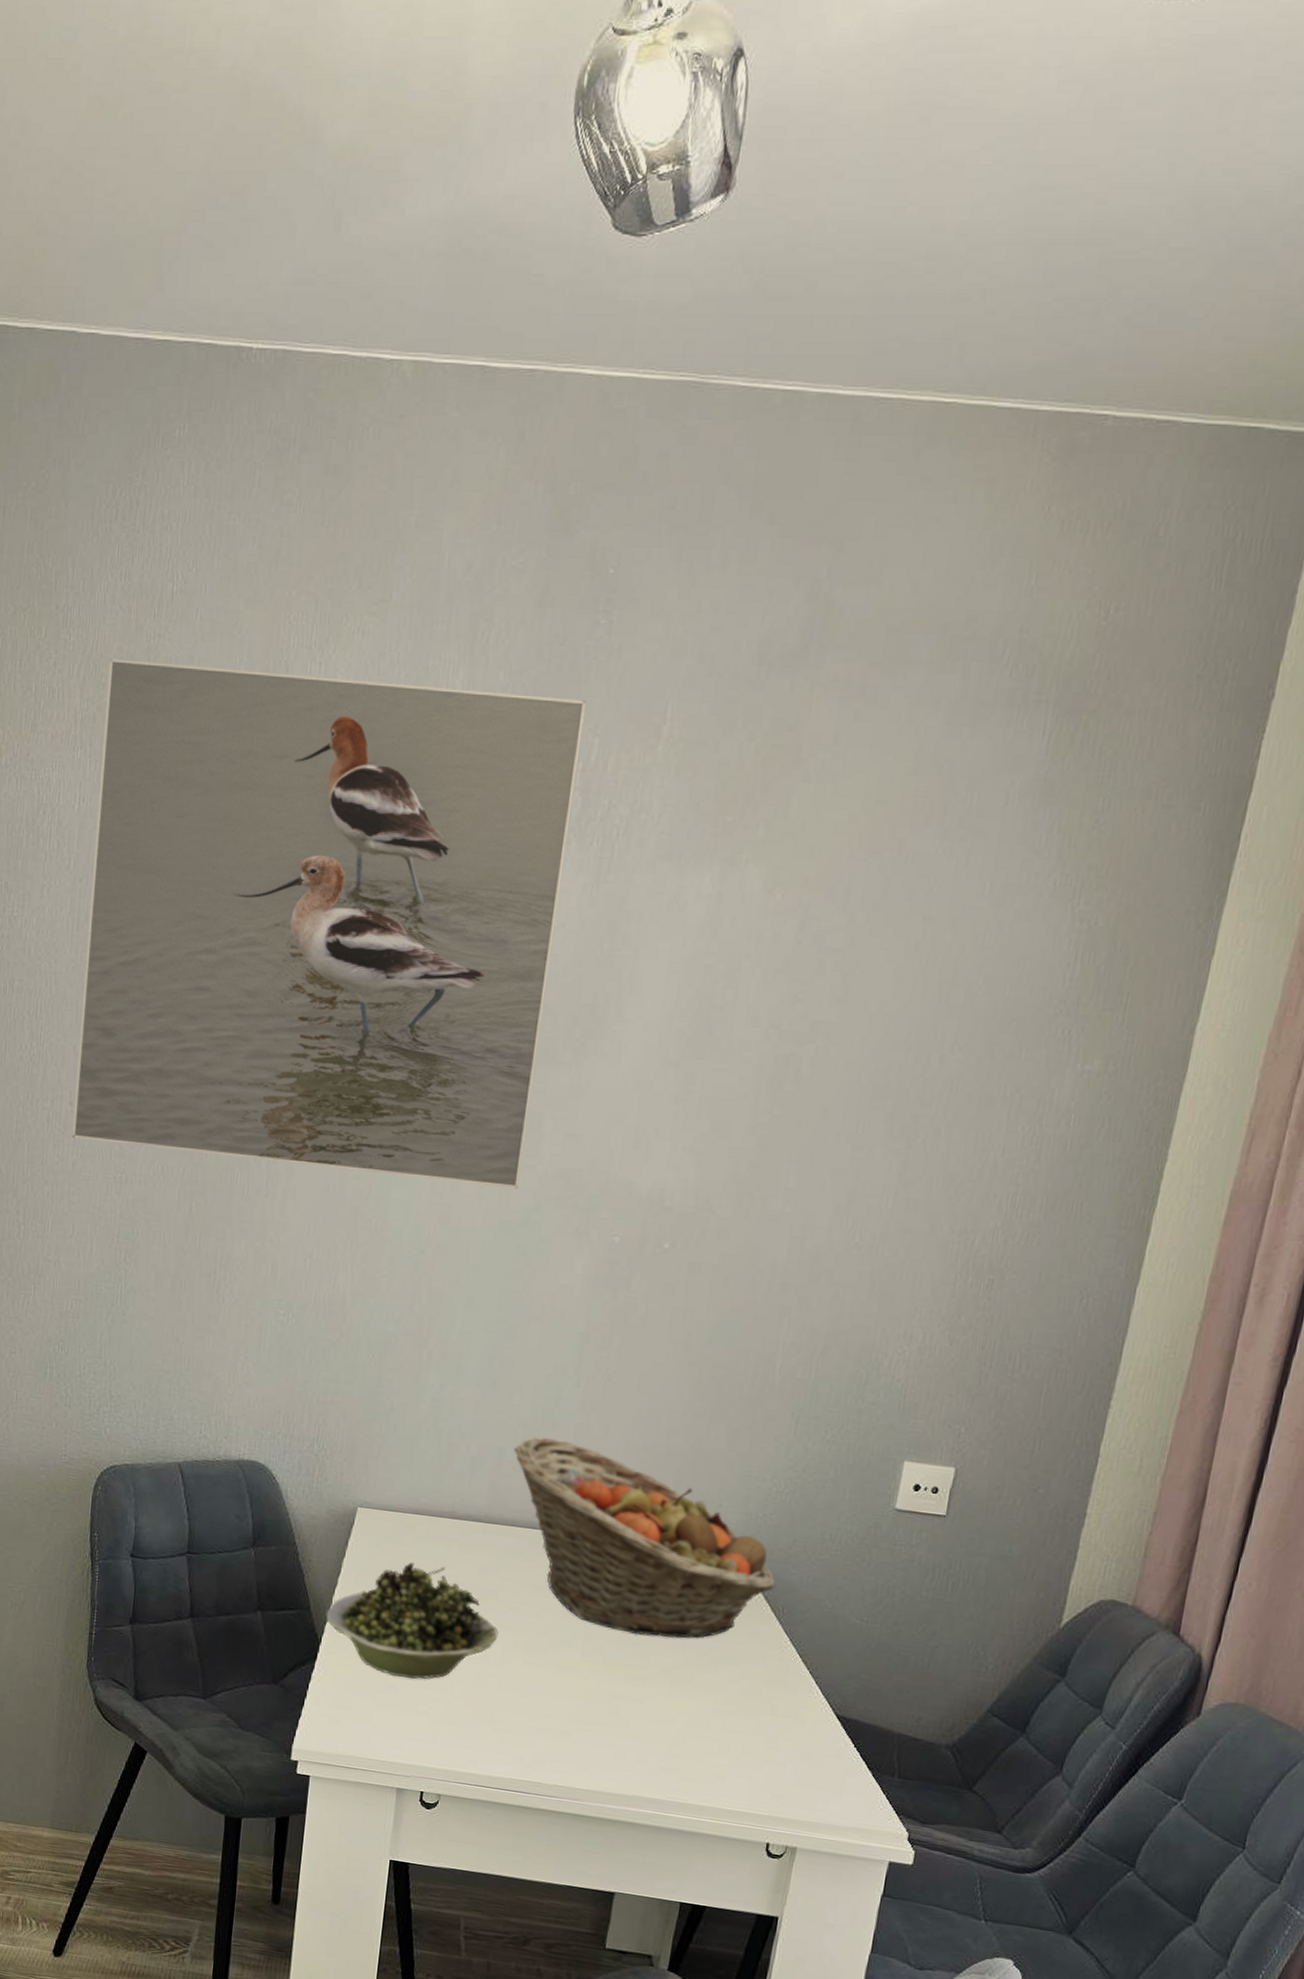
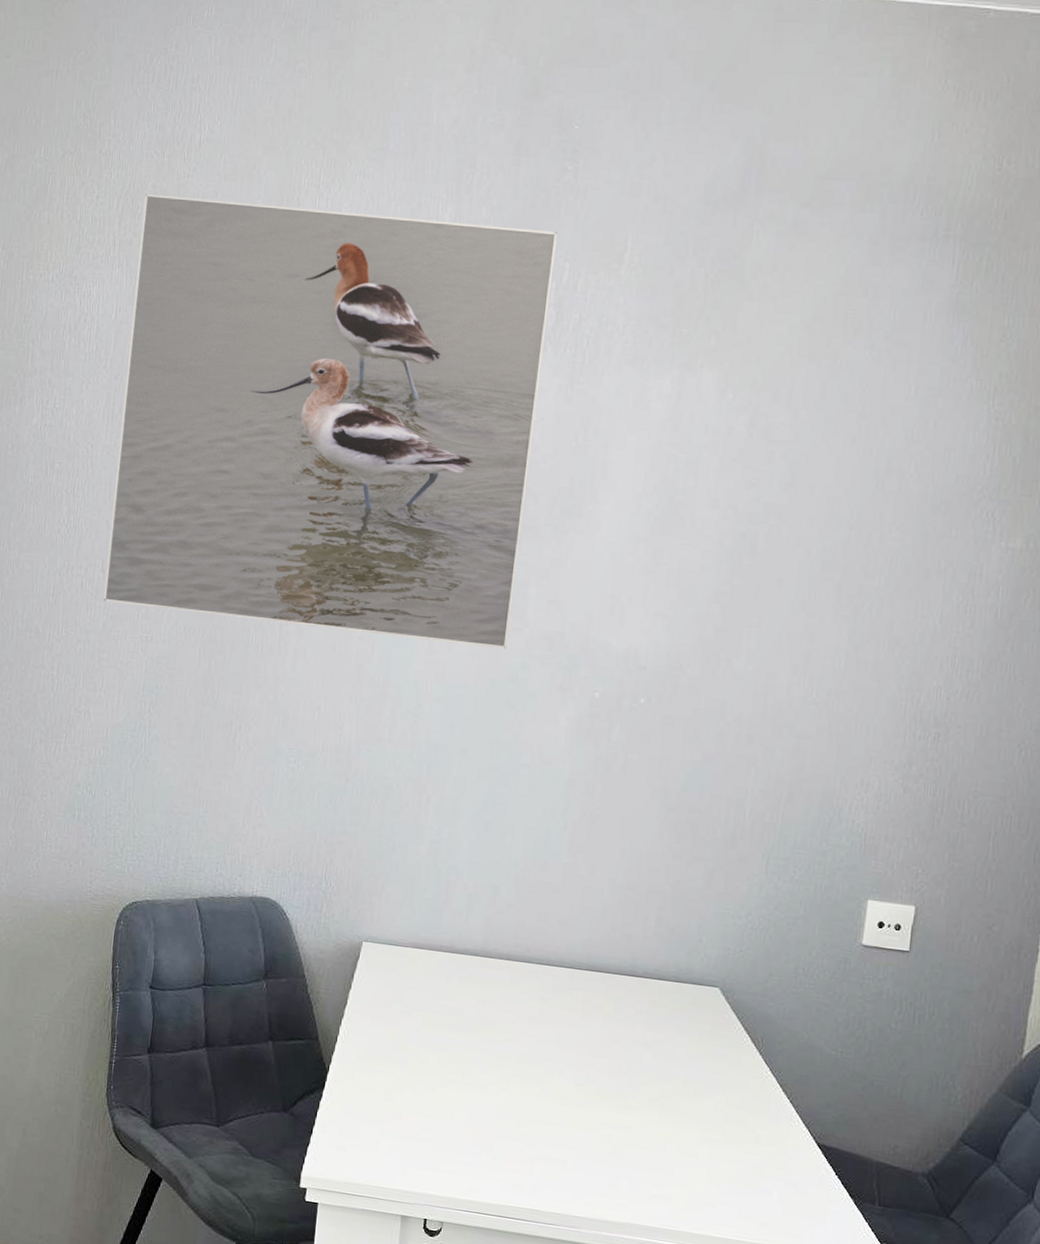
bowl: present [325,1562,499,1680] -> none [333,994,496,1108]
fruit basket: present [513,1437,776,1639] -> none [507,876,754,1069]

